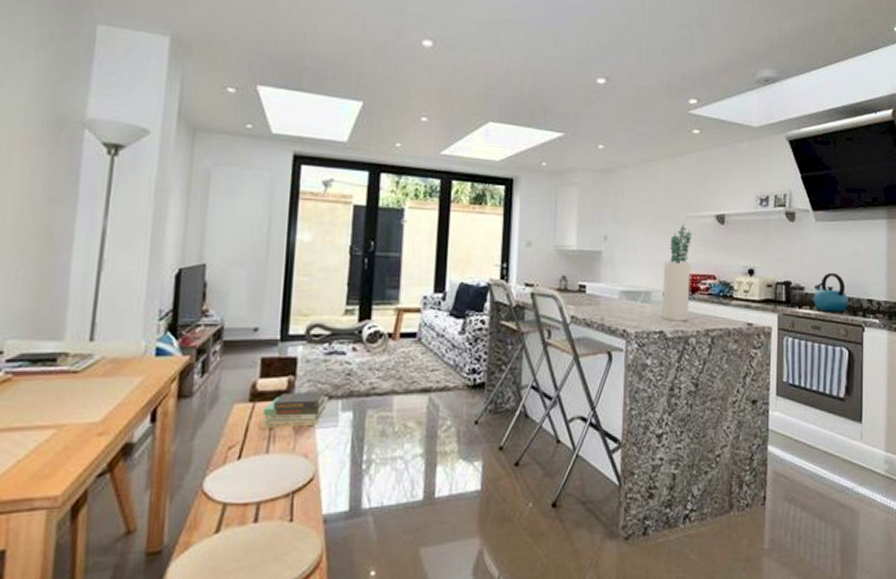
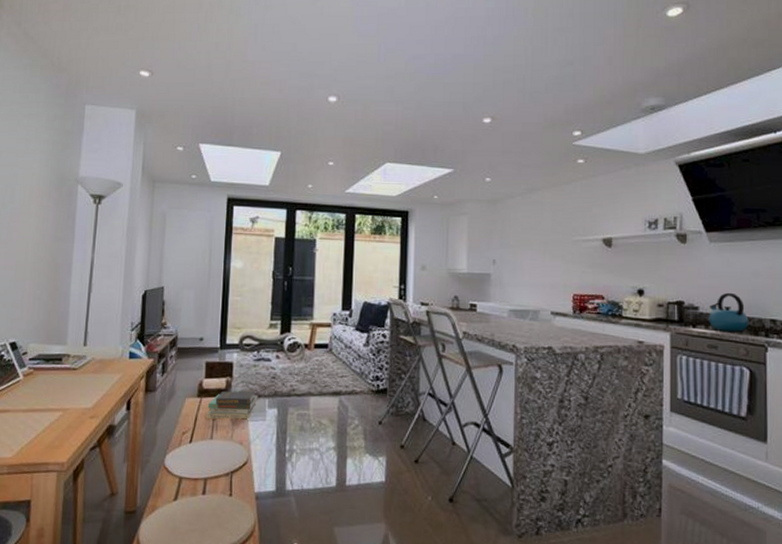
vase: present [662,223,691,322] -> none [550,247,578,339]

